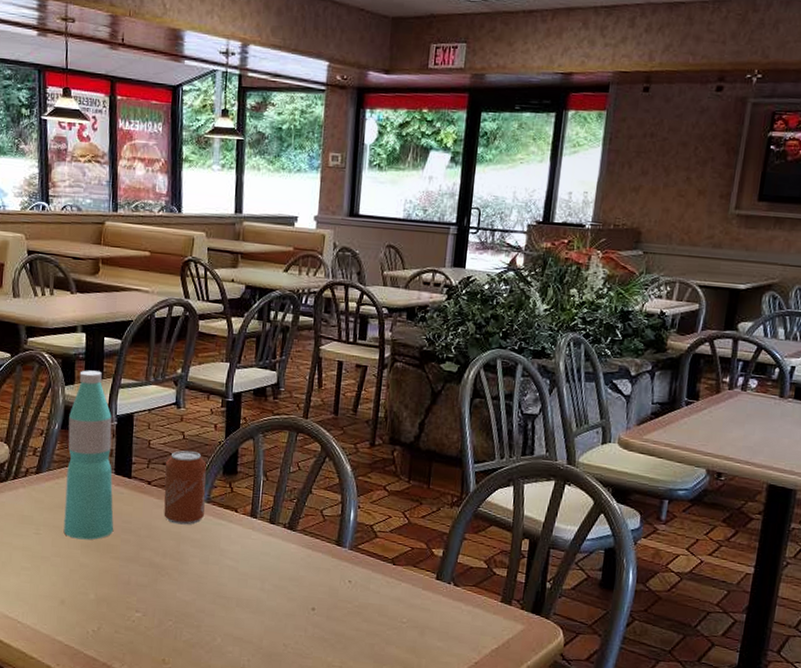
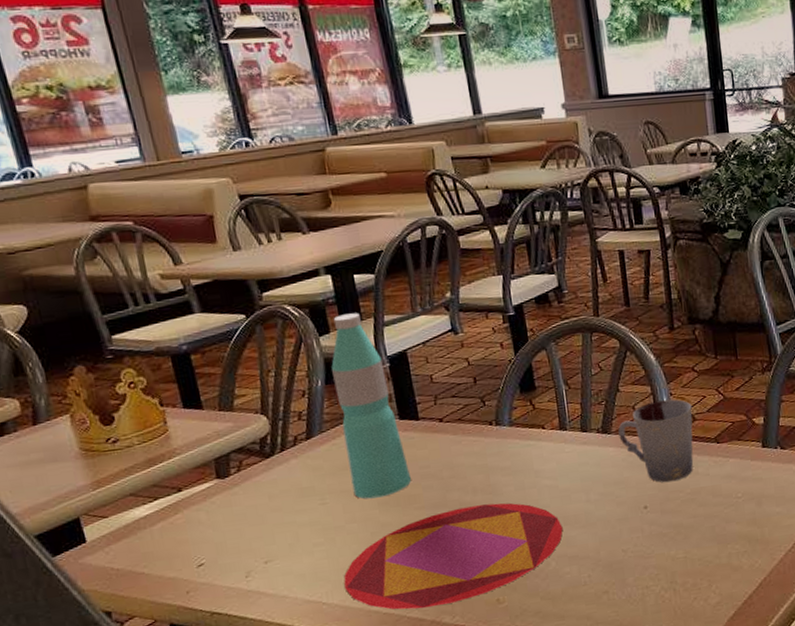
plate: none [38,566,234,652] -> present [343,502,563,610]
can: present [164,450,207,525] -> none [454,376,509,457]
cup: none [302,510,376,591] -> present [618,399,694,483]

